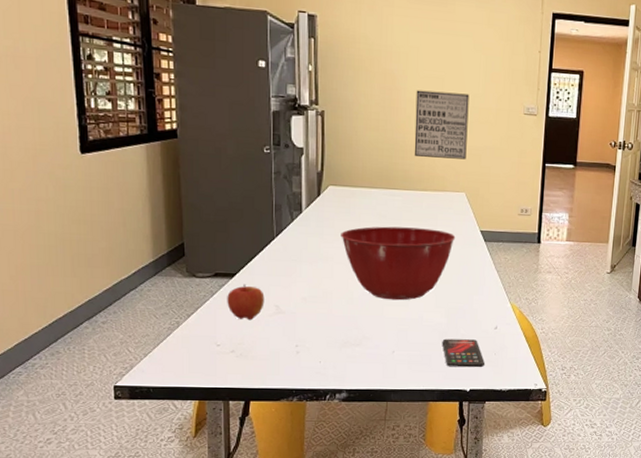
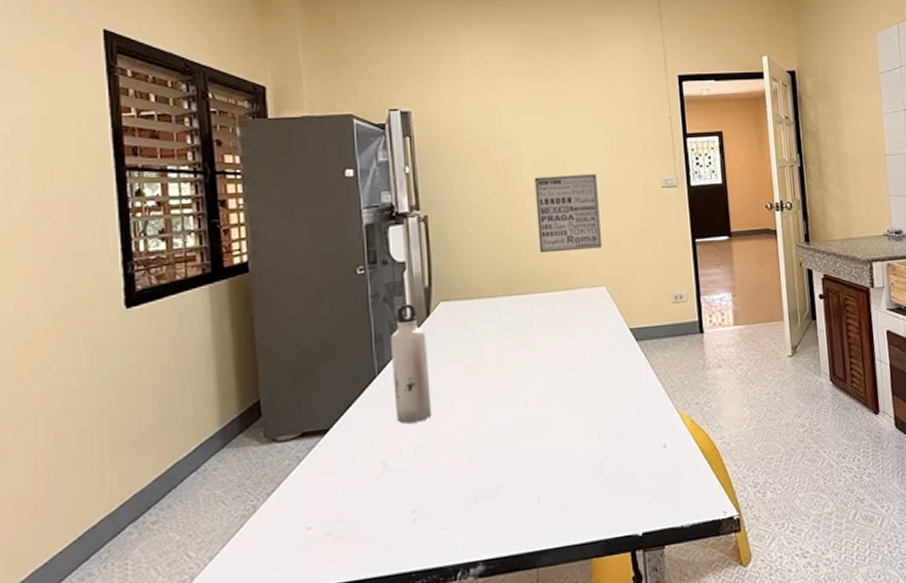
apple: present [227,284,265,321] -> none [318,441,368,488]
water bottle: none [287,183,317,279] -> present [391,304,432,424]
mixing bowl: present [341,226,456,301] -> none [459,335,601,433]
smartphone: present [442,338,485,368] -> none [599,466,657,508]

